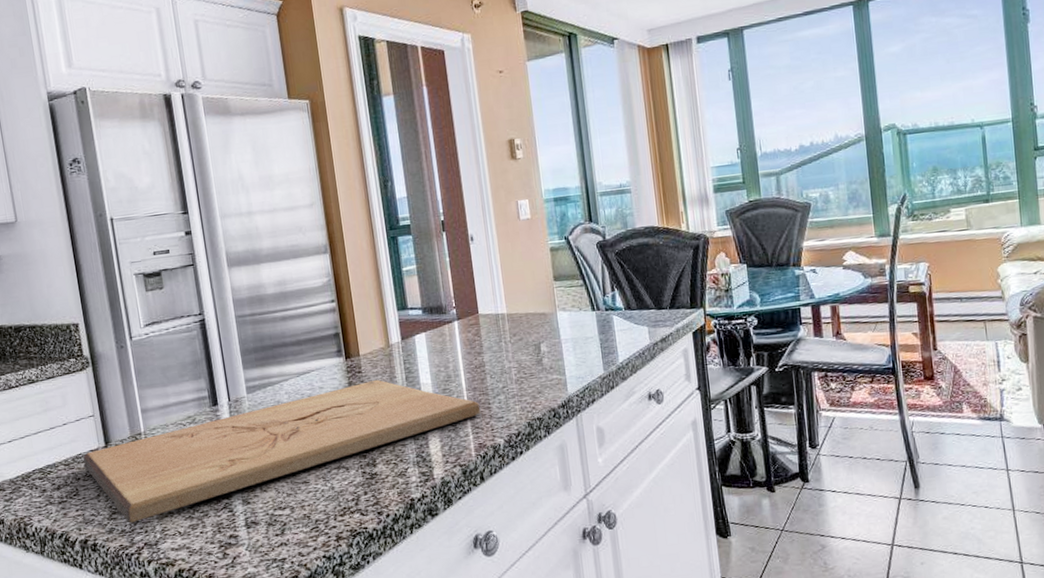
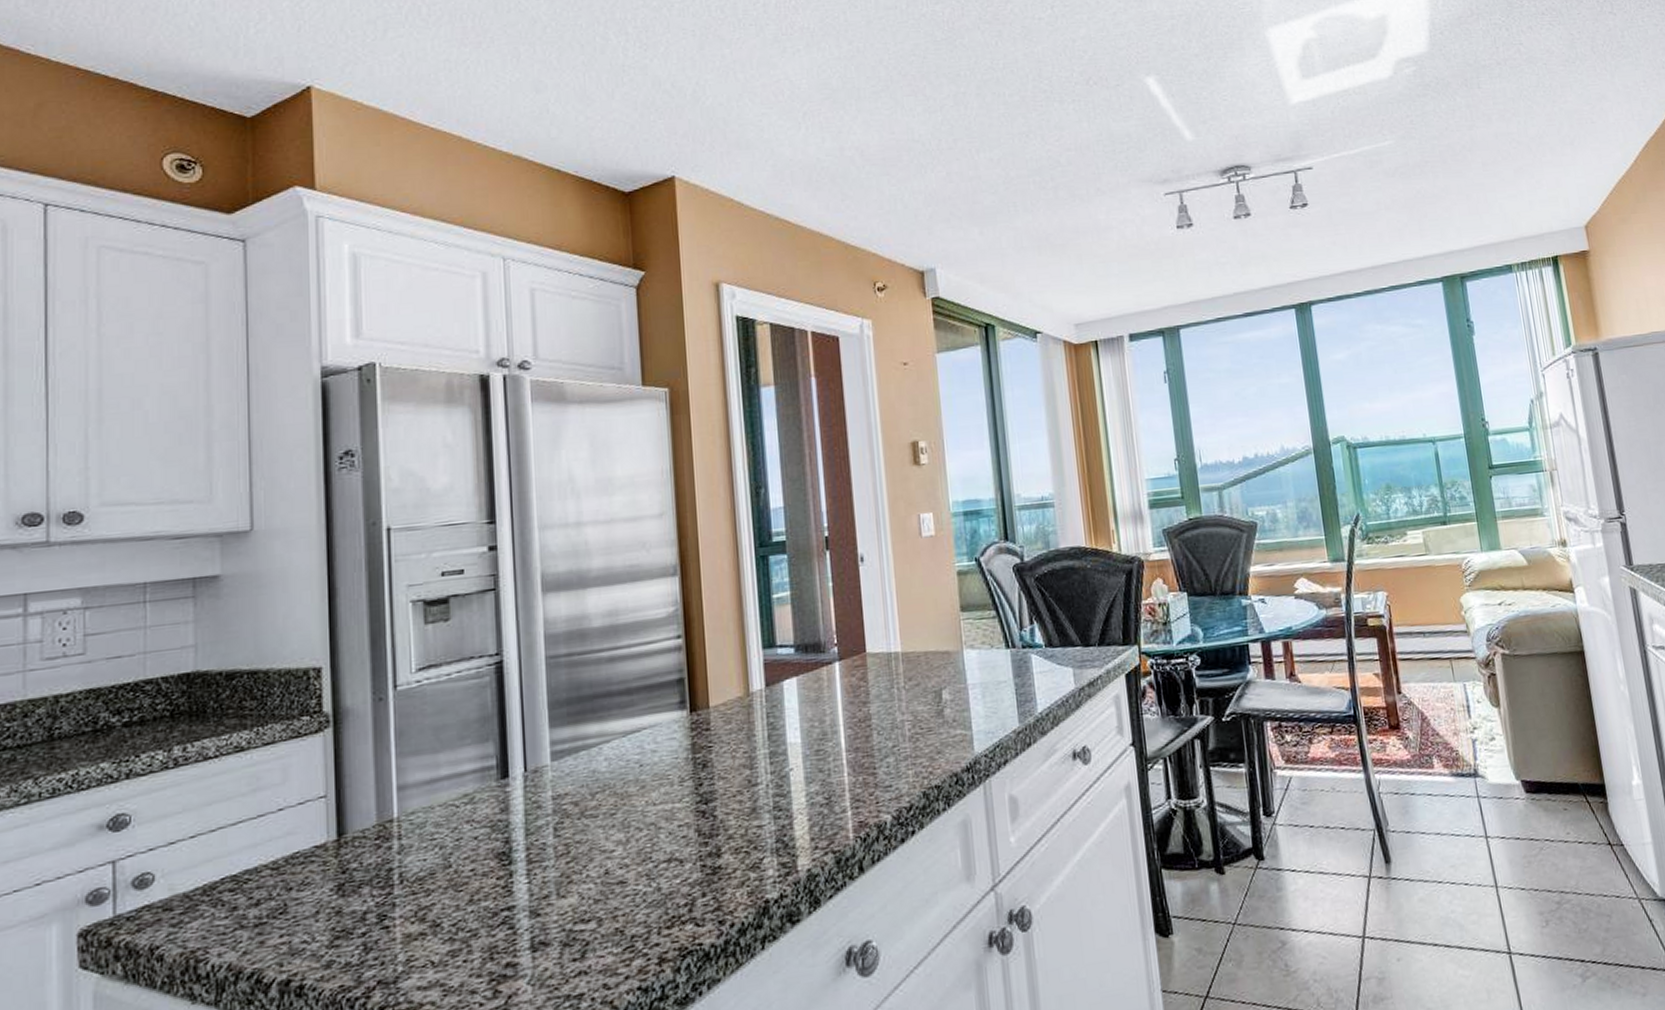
cutting board: present [83,379,481,524] -> none [300,738,864,953]

